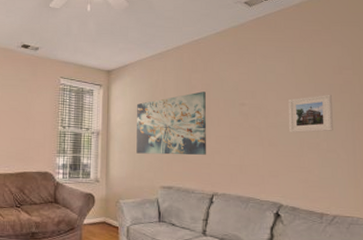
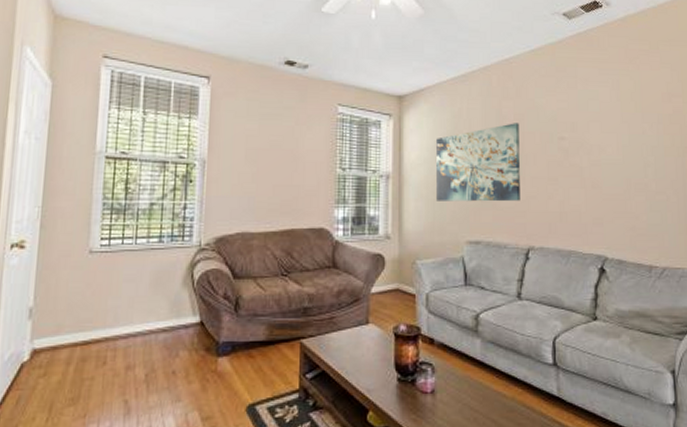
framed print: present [289,94,333,133] -> none [614,125,662,171]

